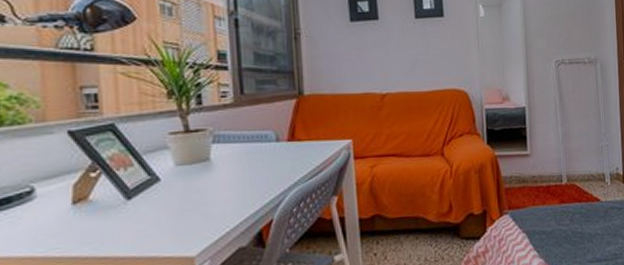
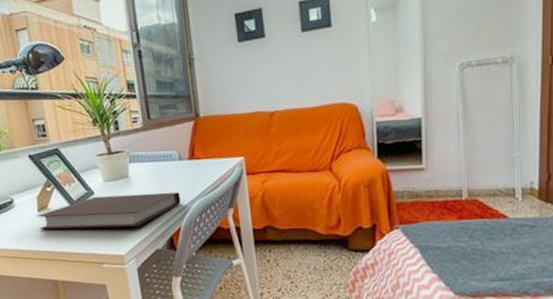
notebook: none [68,178,275,229] -> present [36,192,181,230]

